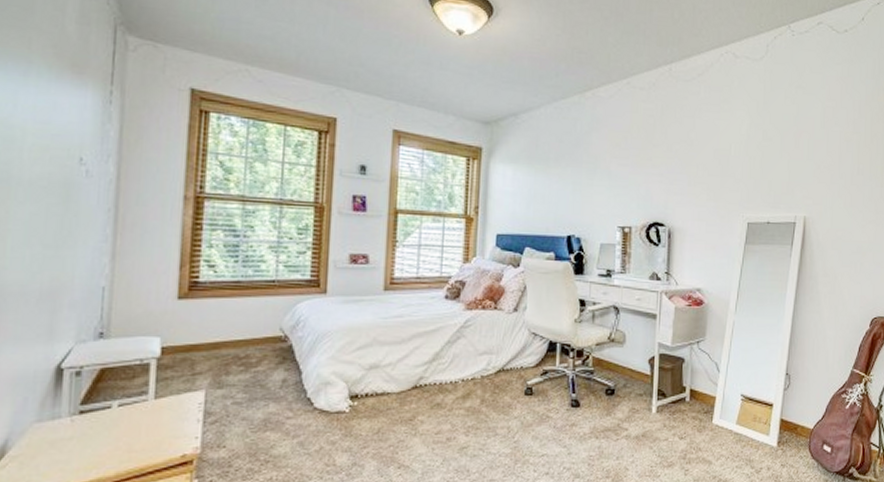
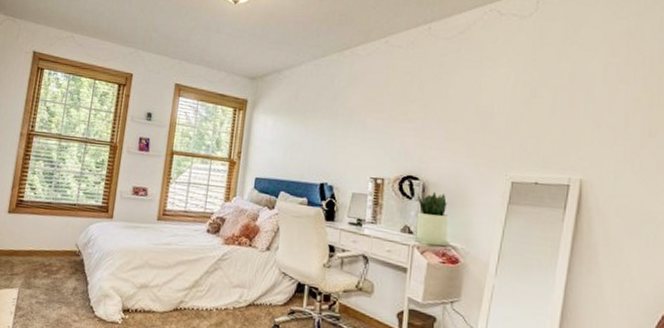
planter: none [660,236,695,290] -> present [412,191,450,247]

